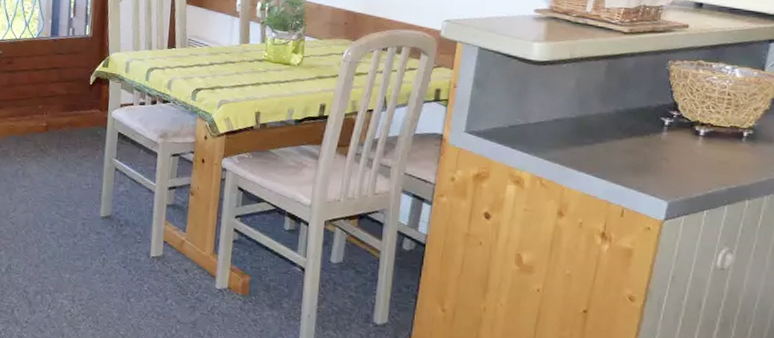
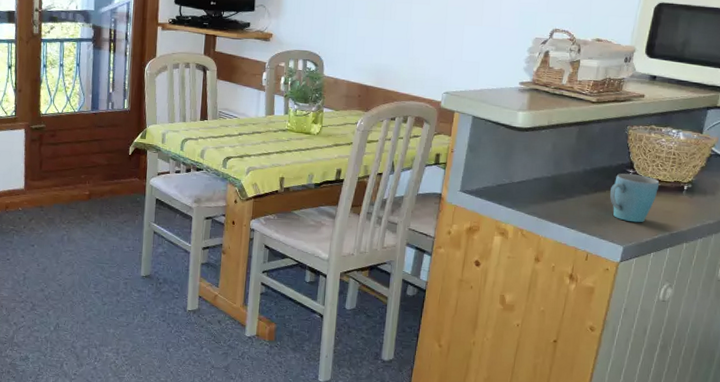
mug: none [649,115,712,175] -> present [610,173,660,223]

